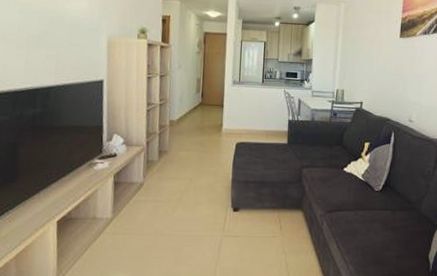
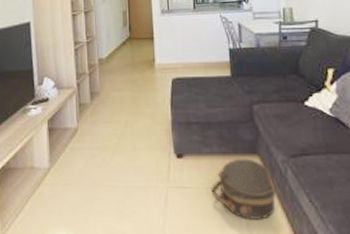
hat box: none [259,212,313,262] -> present [211,158,276,220]

